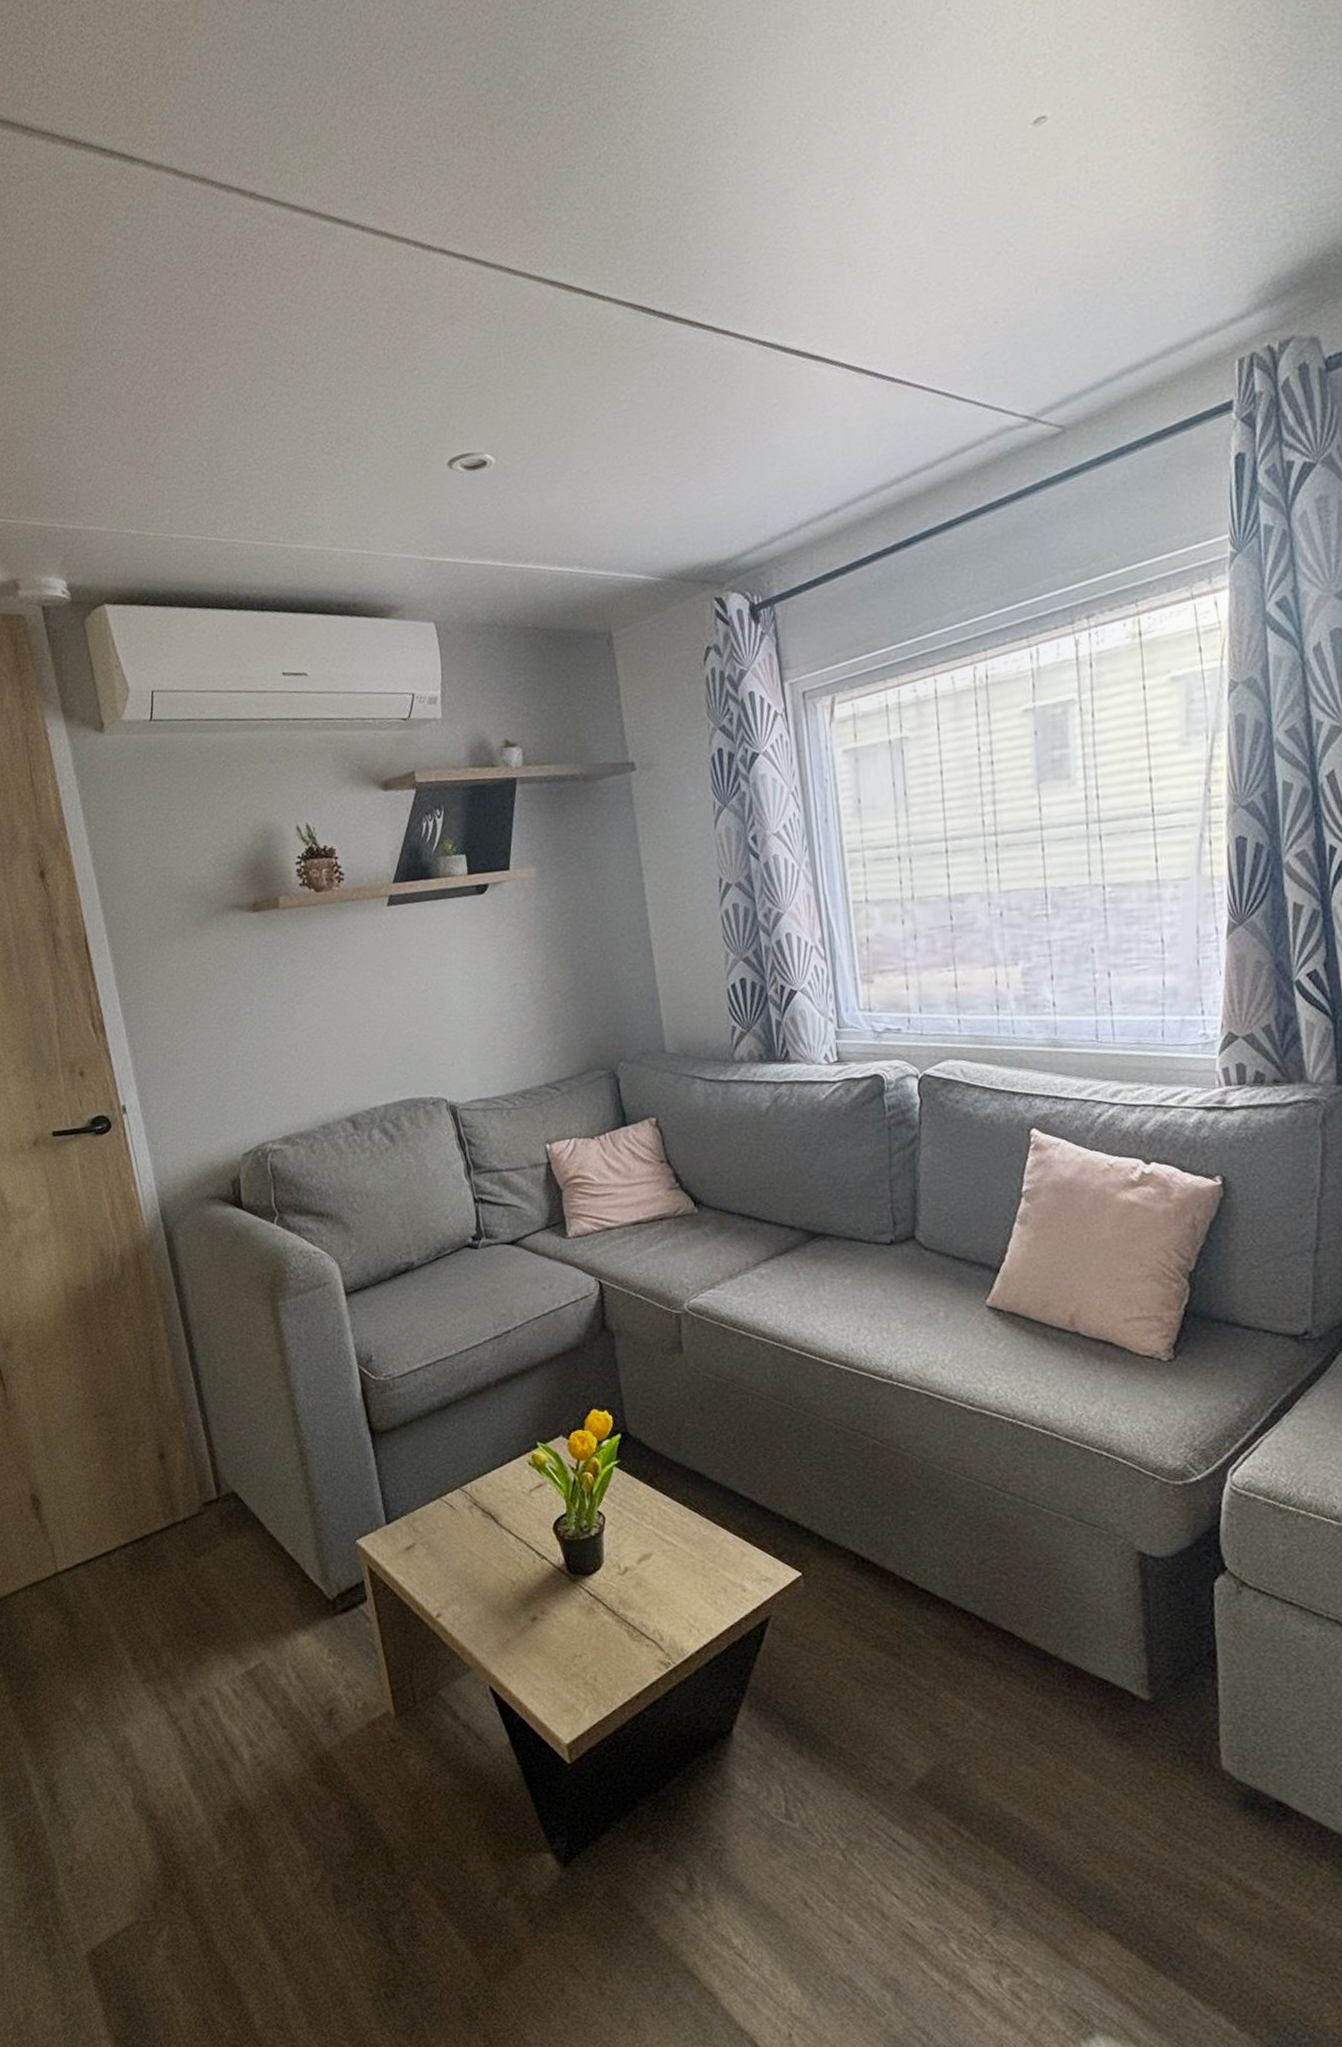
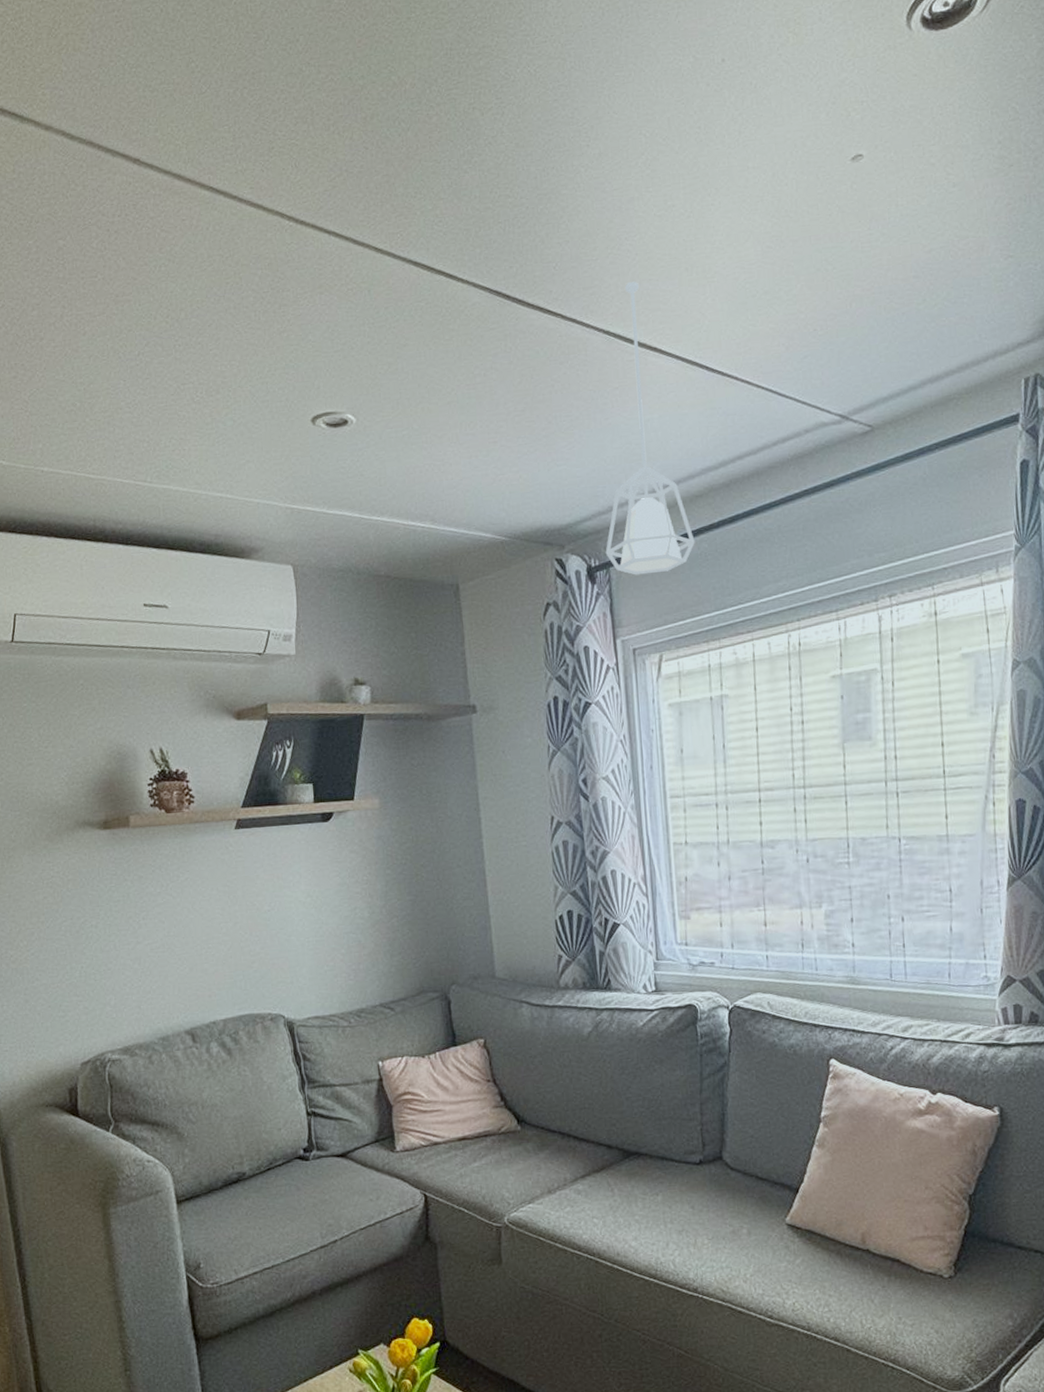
pendant lamp: none [769,283,868,611] -> present [605,281,695,575]

